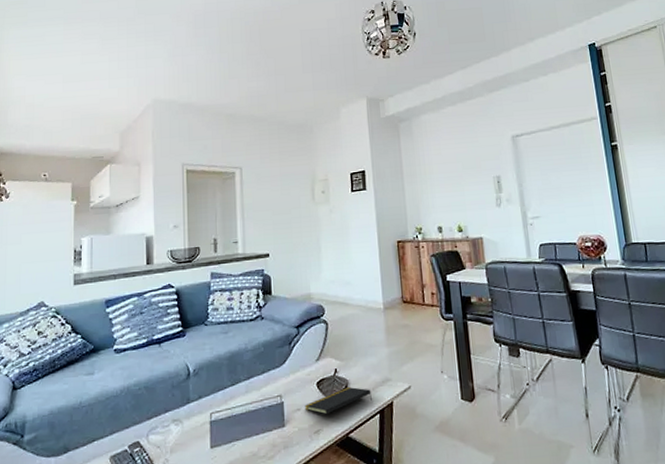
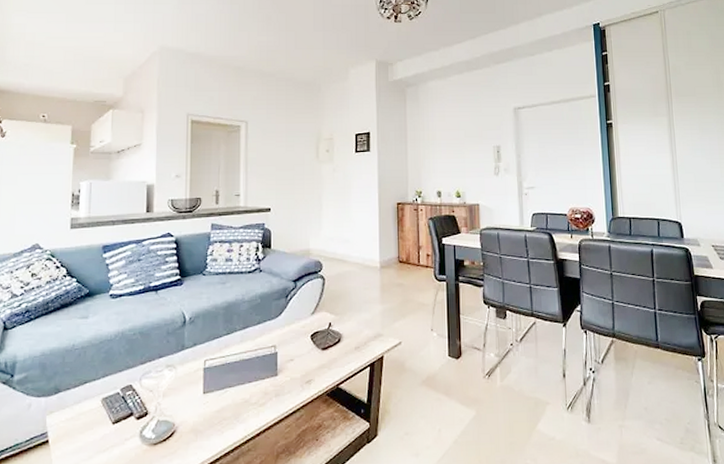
notepad: present [304,386,372,415] -> none [297,340,363,366]

